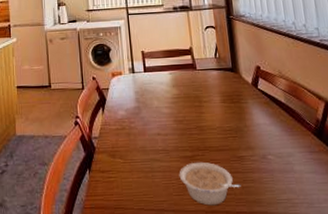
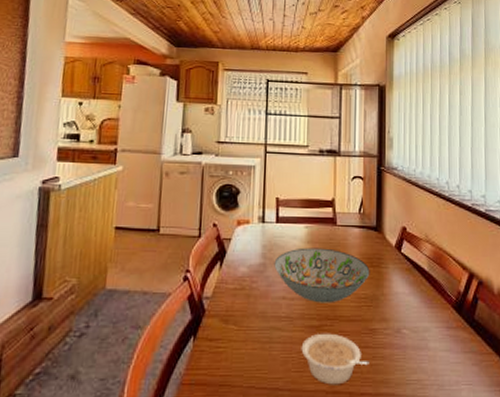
decorative bowl: none [147,90,232,137] -> present [274,247,370,303]

